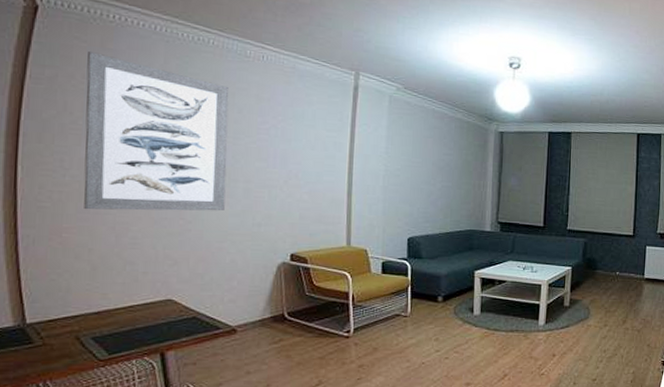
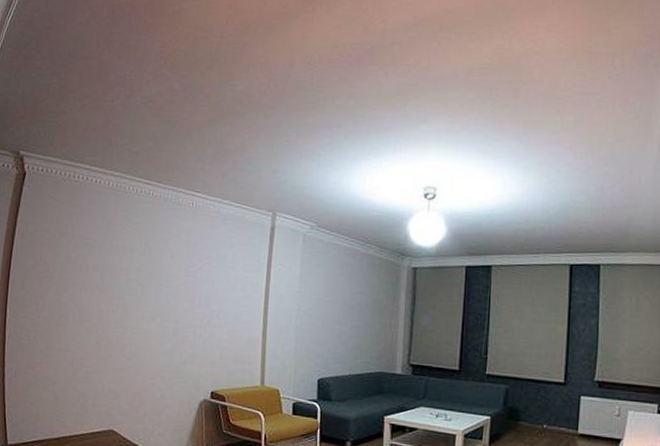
wall art: present [84,52,230,211] -> none [51,209,165,350]

